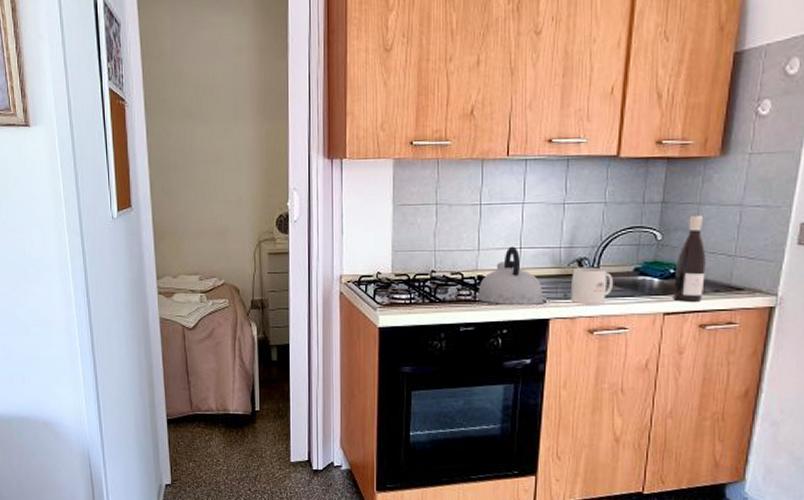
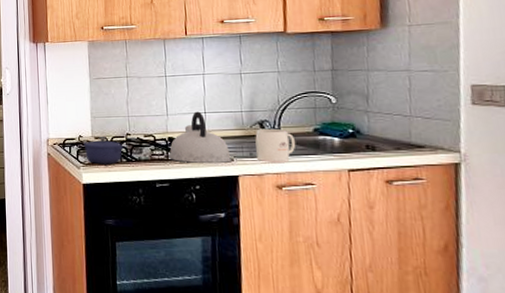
cooking pot: none [382,274,427,306] -> present [83,137,124,165]
bottle: present [673,216,706,303] -> none [353,81,385,160]

